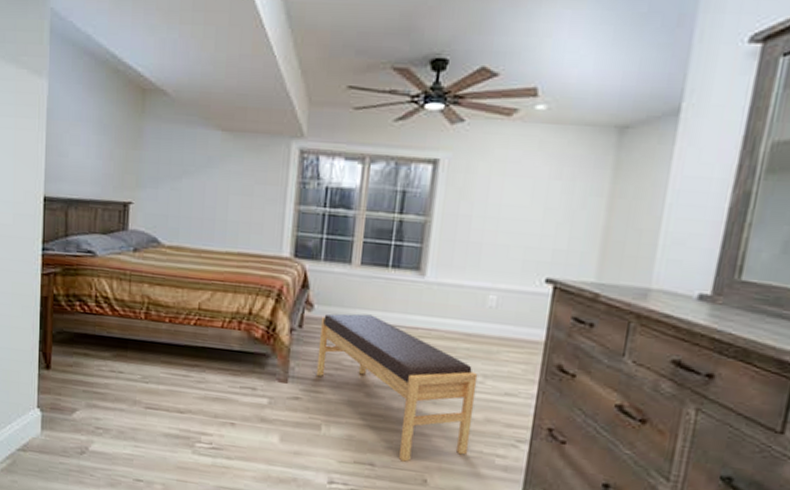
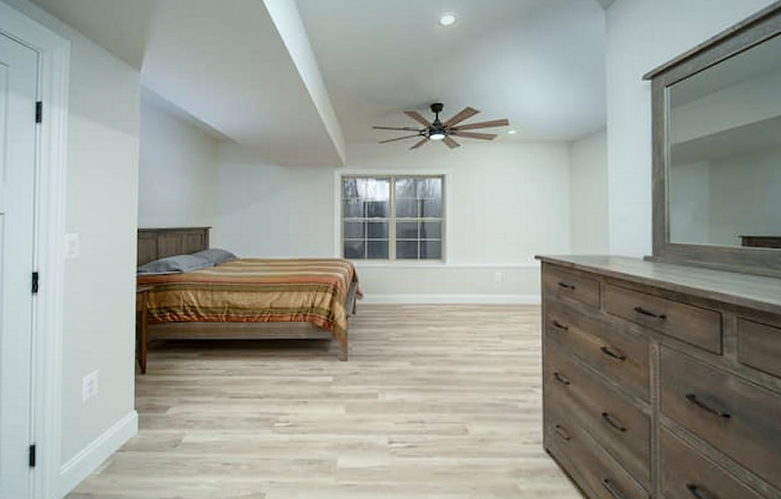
bench: present [316,313,478,462] -> none [369,297,497,416]

